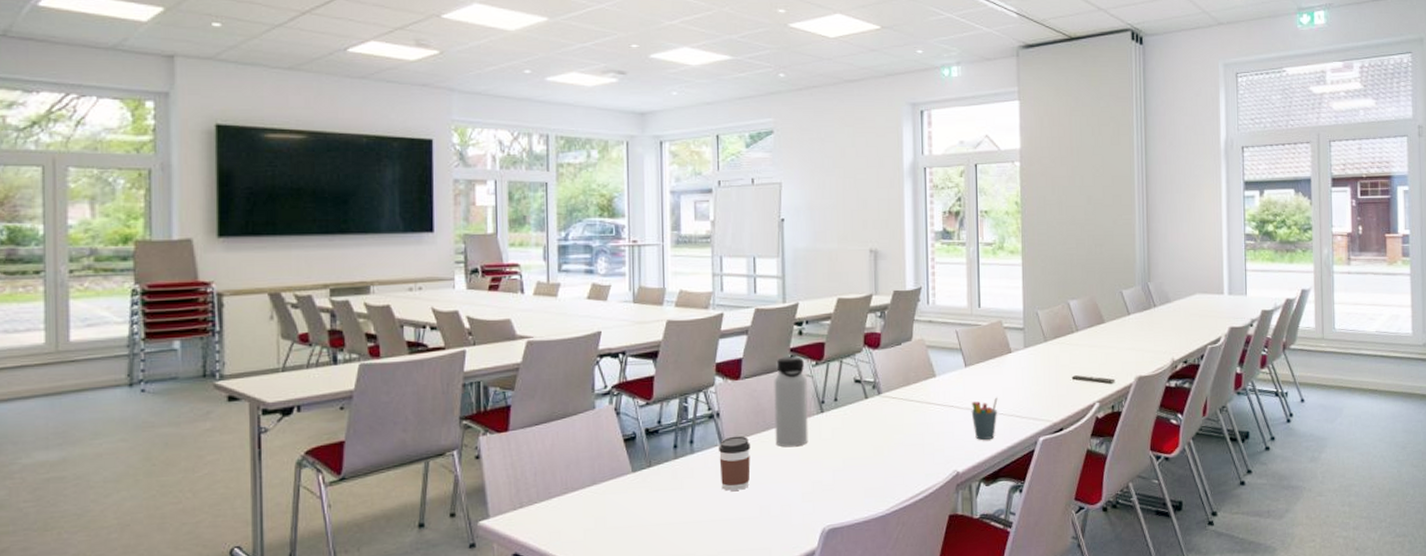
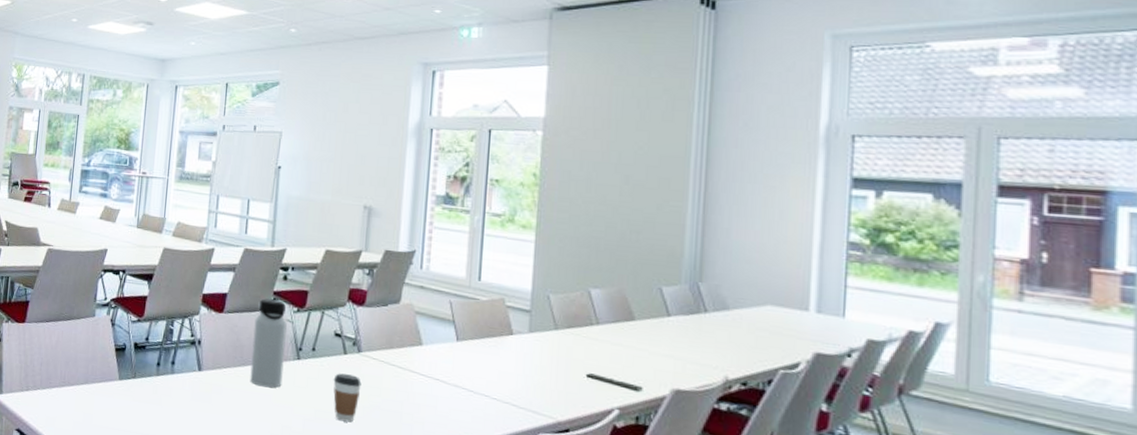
coffee cup: present [719,436,751,491] -> none [195,365,226,418]
coffee cup: none [857,417,885,465] -> present [333,373,362,423]
pen holder: present [971,397,998,440] -> none [459,379,492,424]

